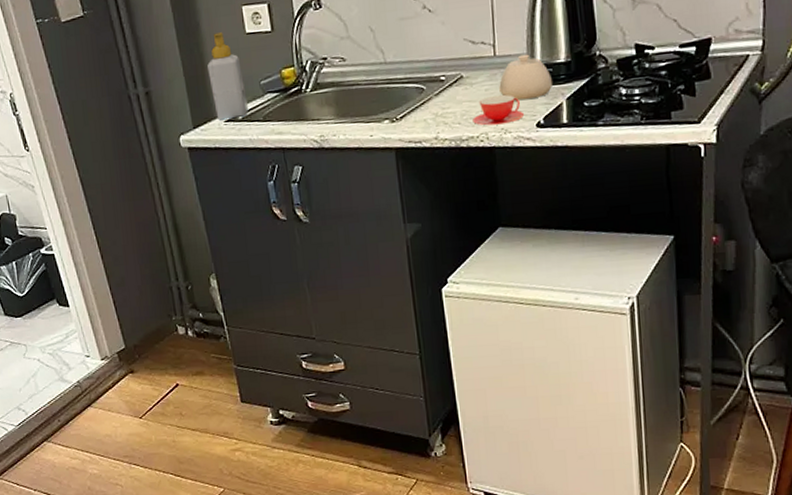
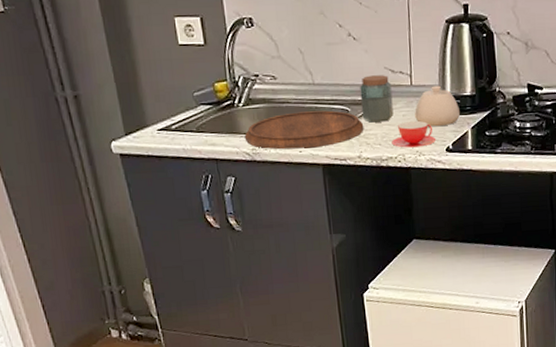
soap bottle: present [207,32,248,121] -> none [139,41,181,129]
cutting board: none [312,89,441,136] -> present [244,110,364,150]
peanut butter: none [436,47,475,100] -> present [360,75,394,123]

